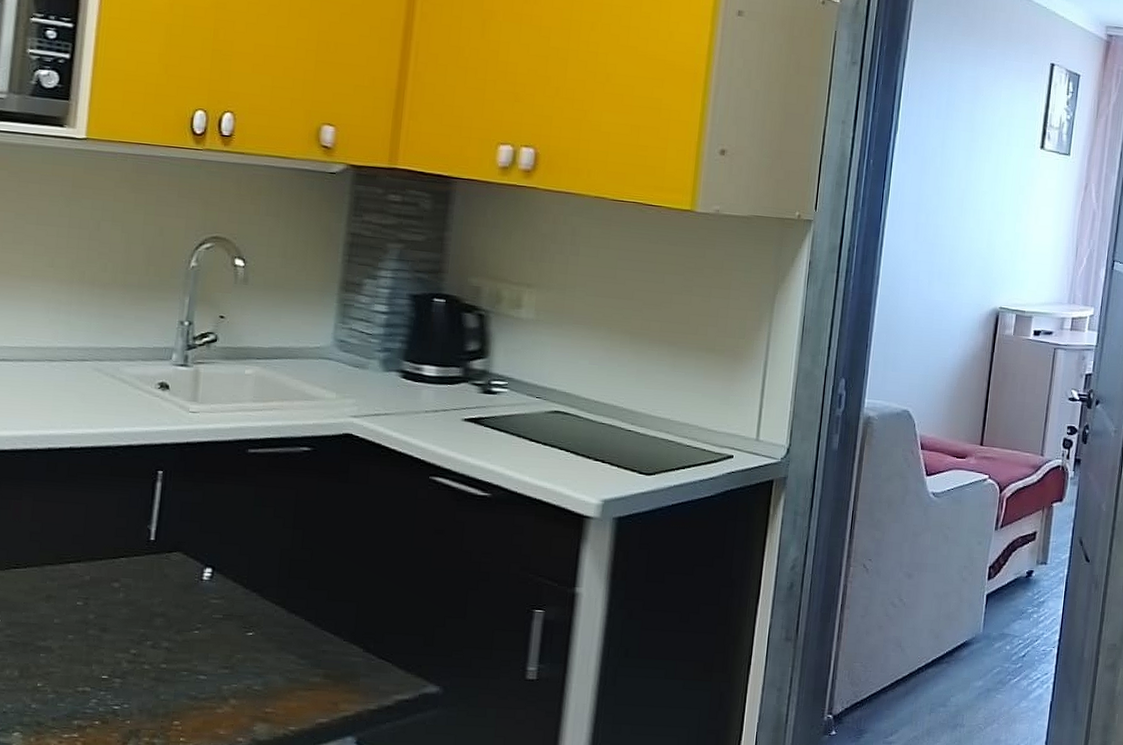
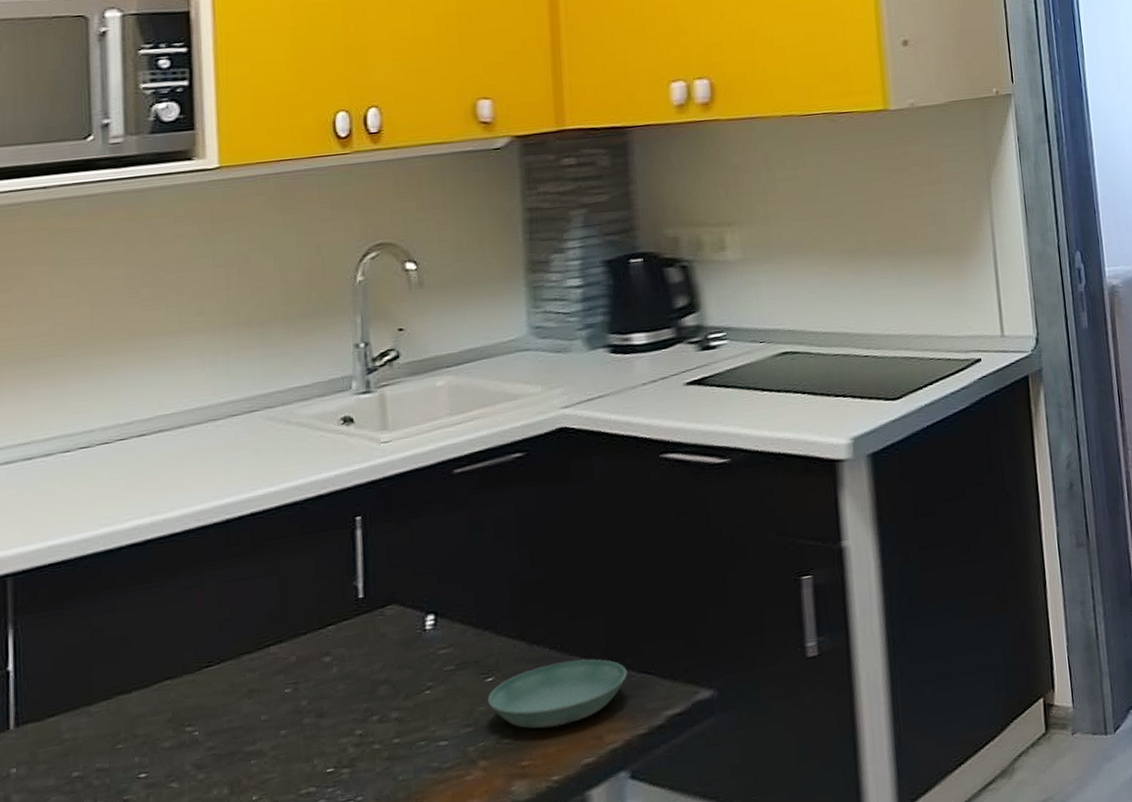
saucer: none [245,633,369,687] -> present [487,659,628,729]

